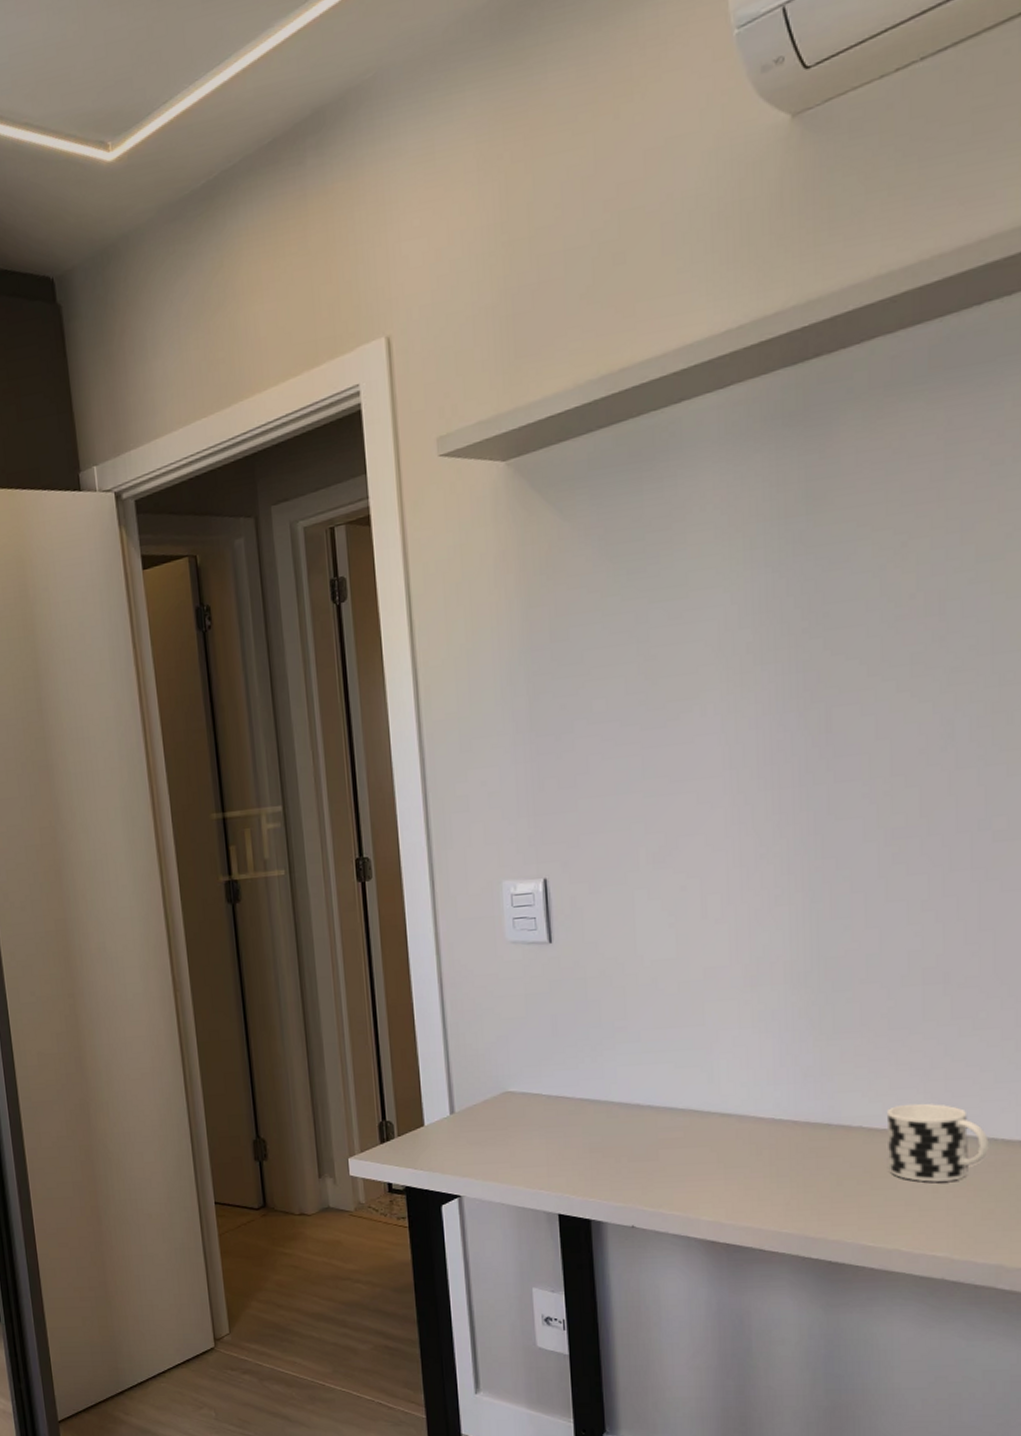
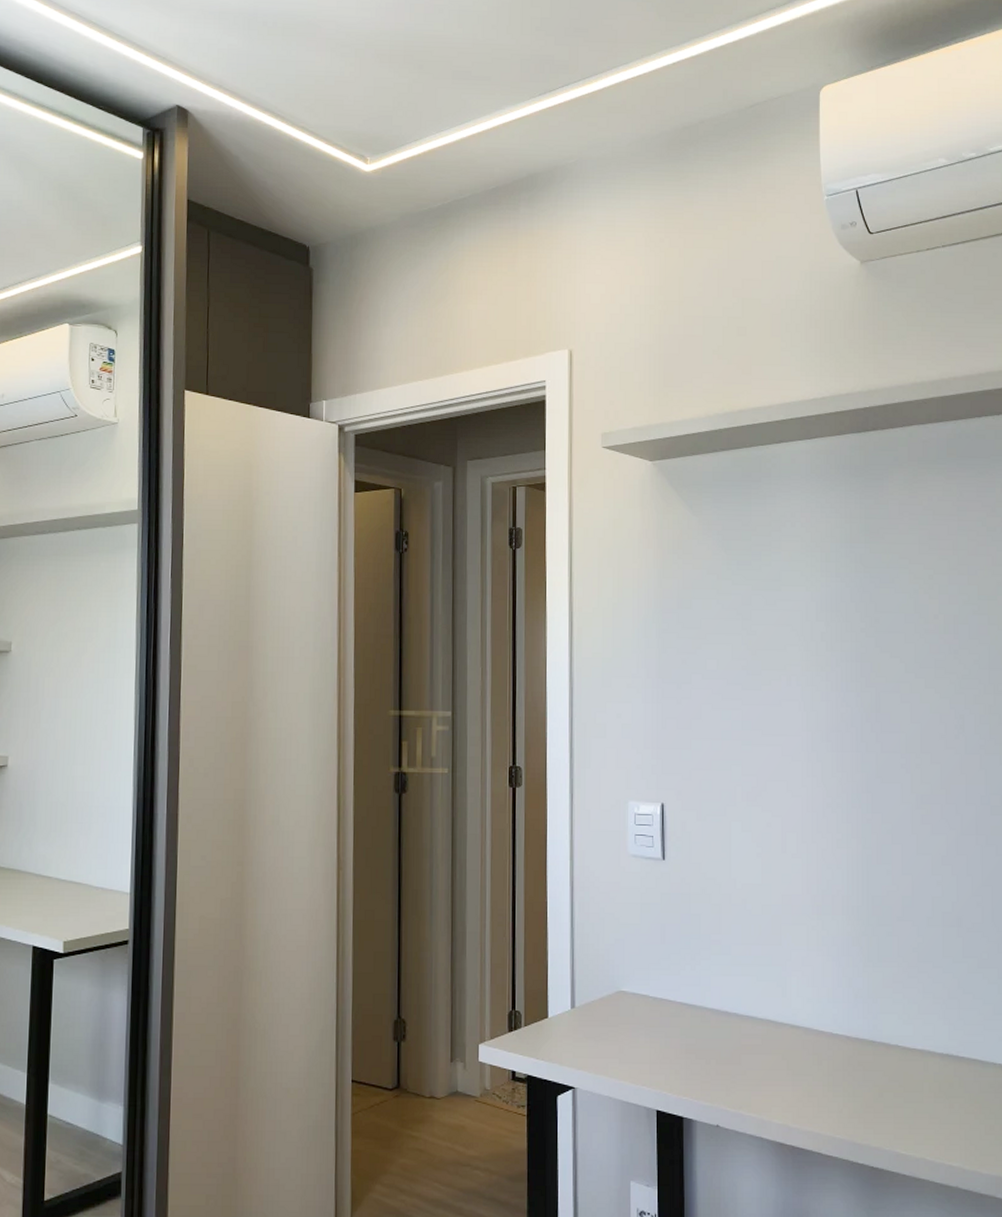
cup: present [887,1103,989,1182] -> none [917,1028,990,1098]

